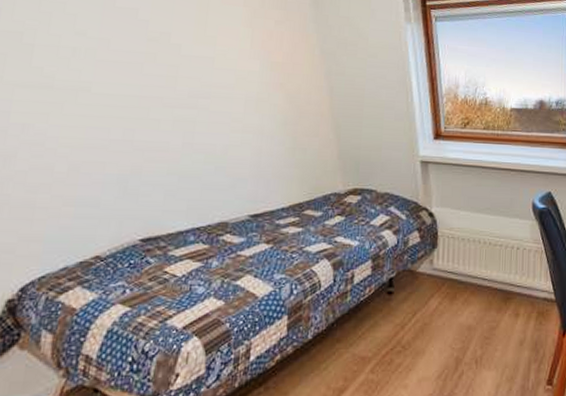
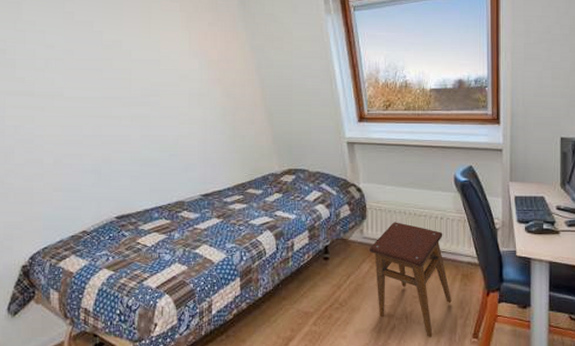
stool: none [438,252,526,385] -> present [369,222,451,338]

